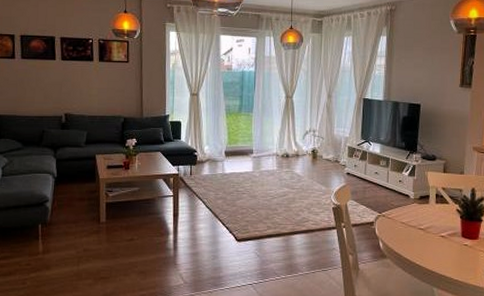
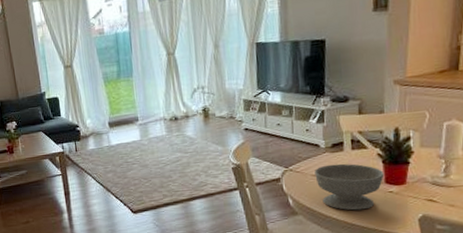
bowl: none [404,214,461,259] -> present [314,163,384,211]

